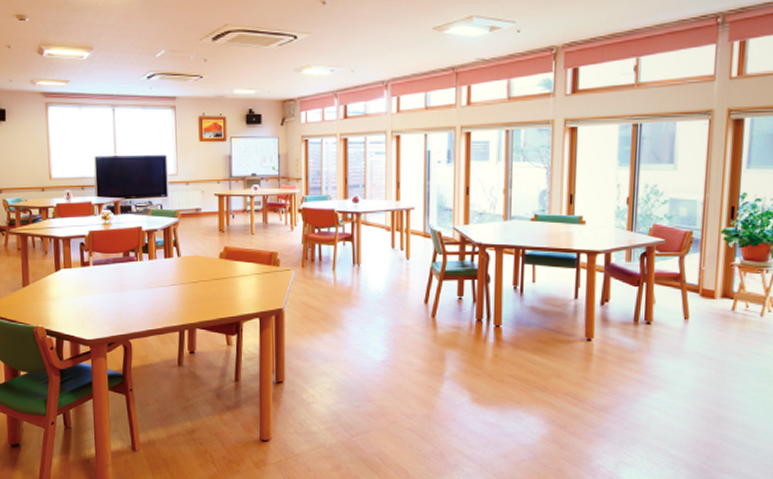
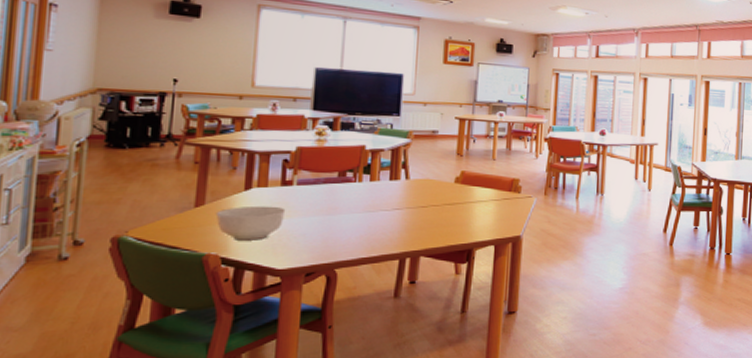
bowl: none [37,284,87,315] -> present [215,205,286,240]

